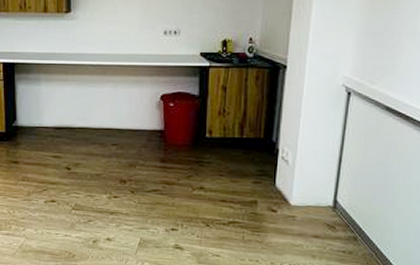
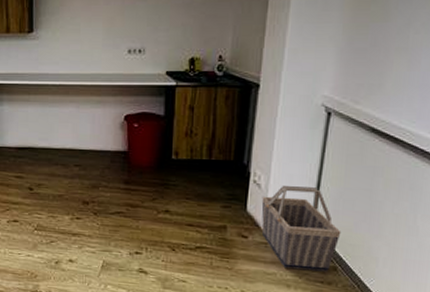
basket: none [289,162,361,242] -> present [261,186,342,272]

